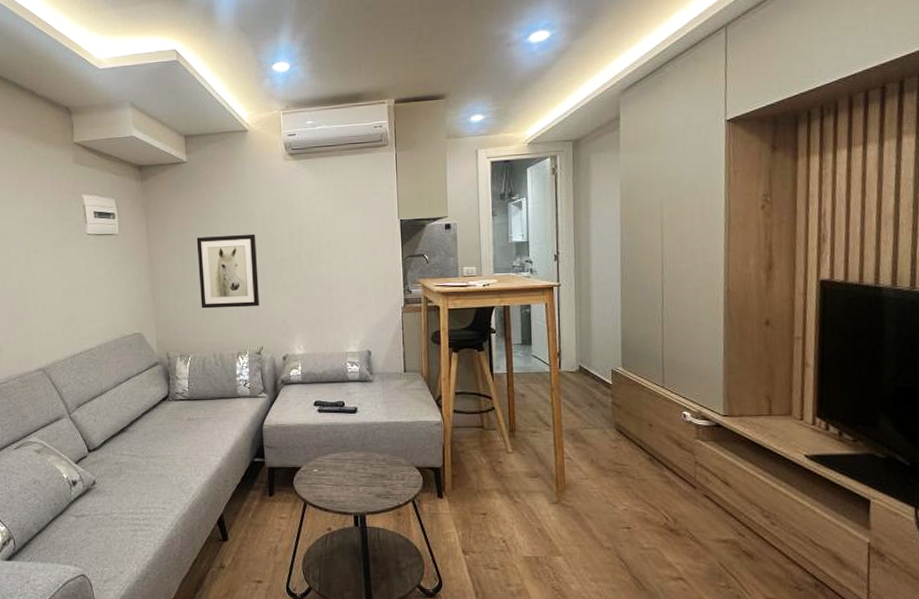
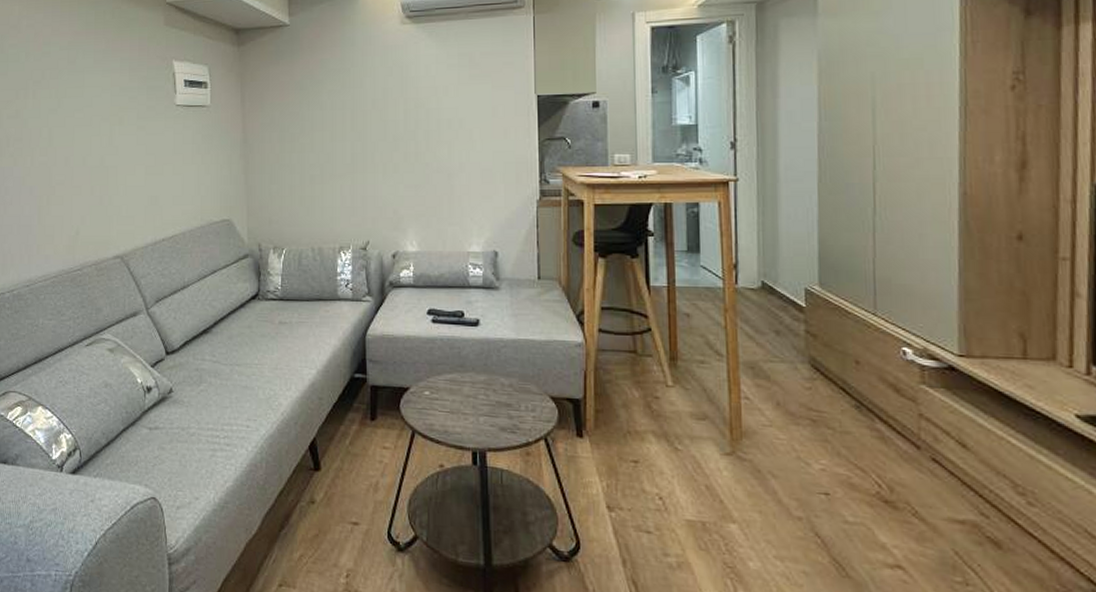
wall art: present [196,234,259,309] -> none [297,108,366,194]

